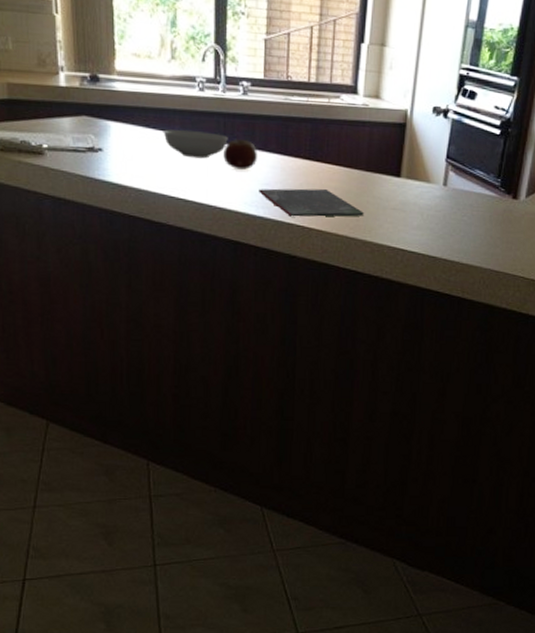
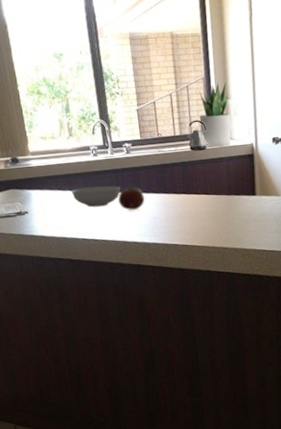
magazine: present [259,188,365,218] -> none [149,214,233,239]
kettle: none [323,66,352,109] -> present [186,119,209,152]
planter: none [343,22,388,108] -> present [199,82,231,148]

